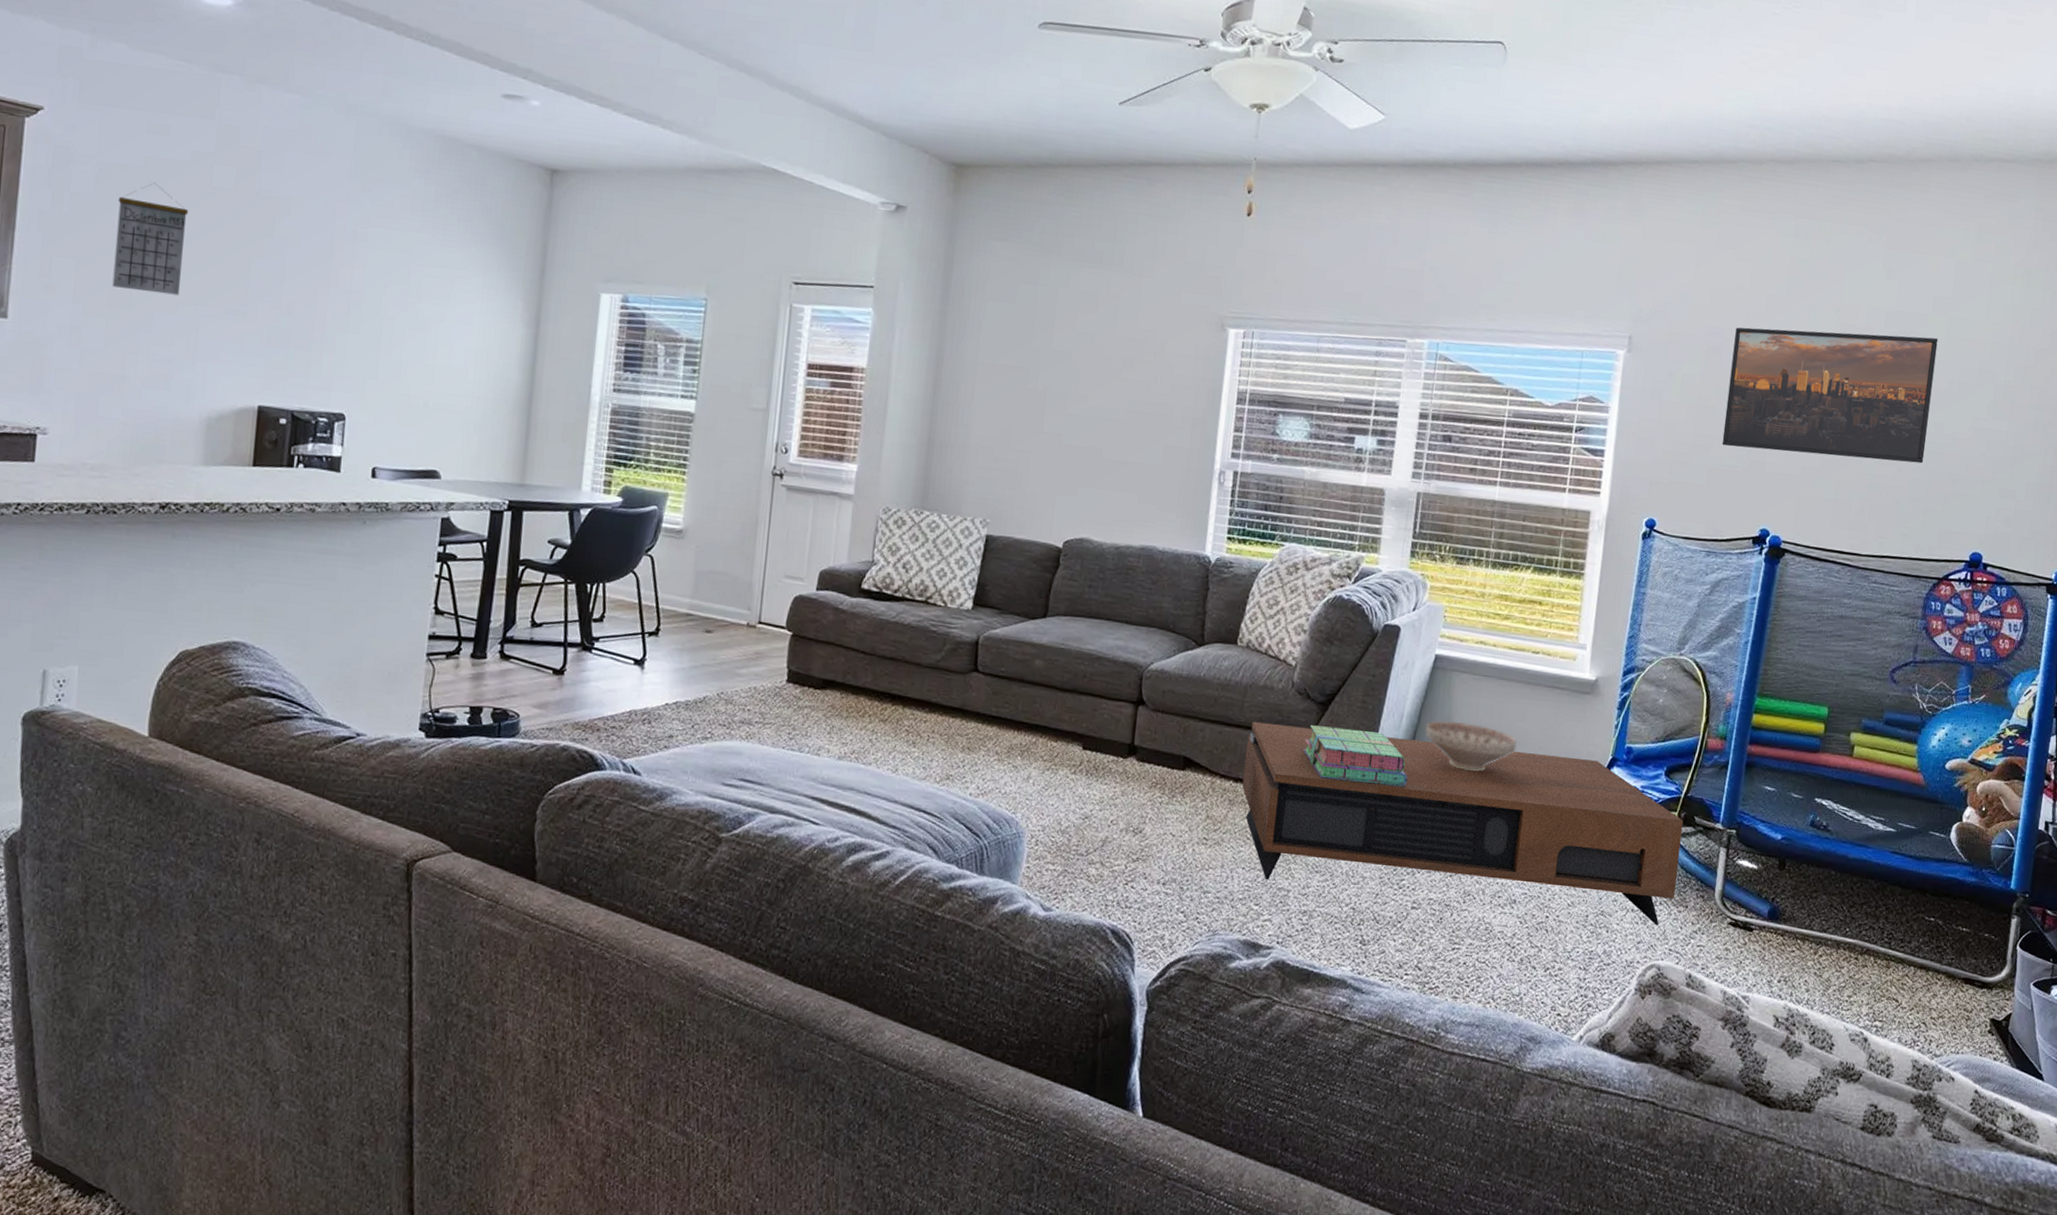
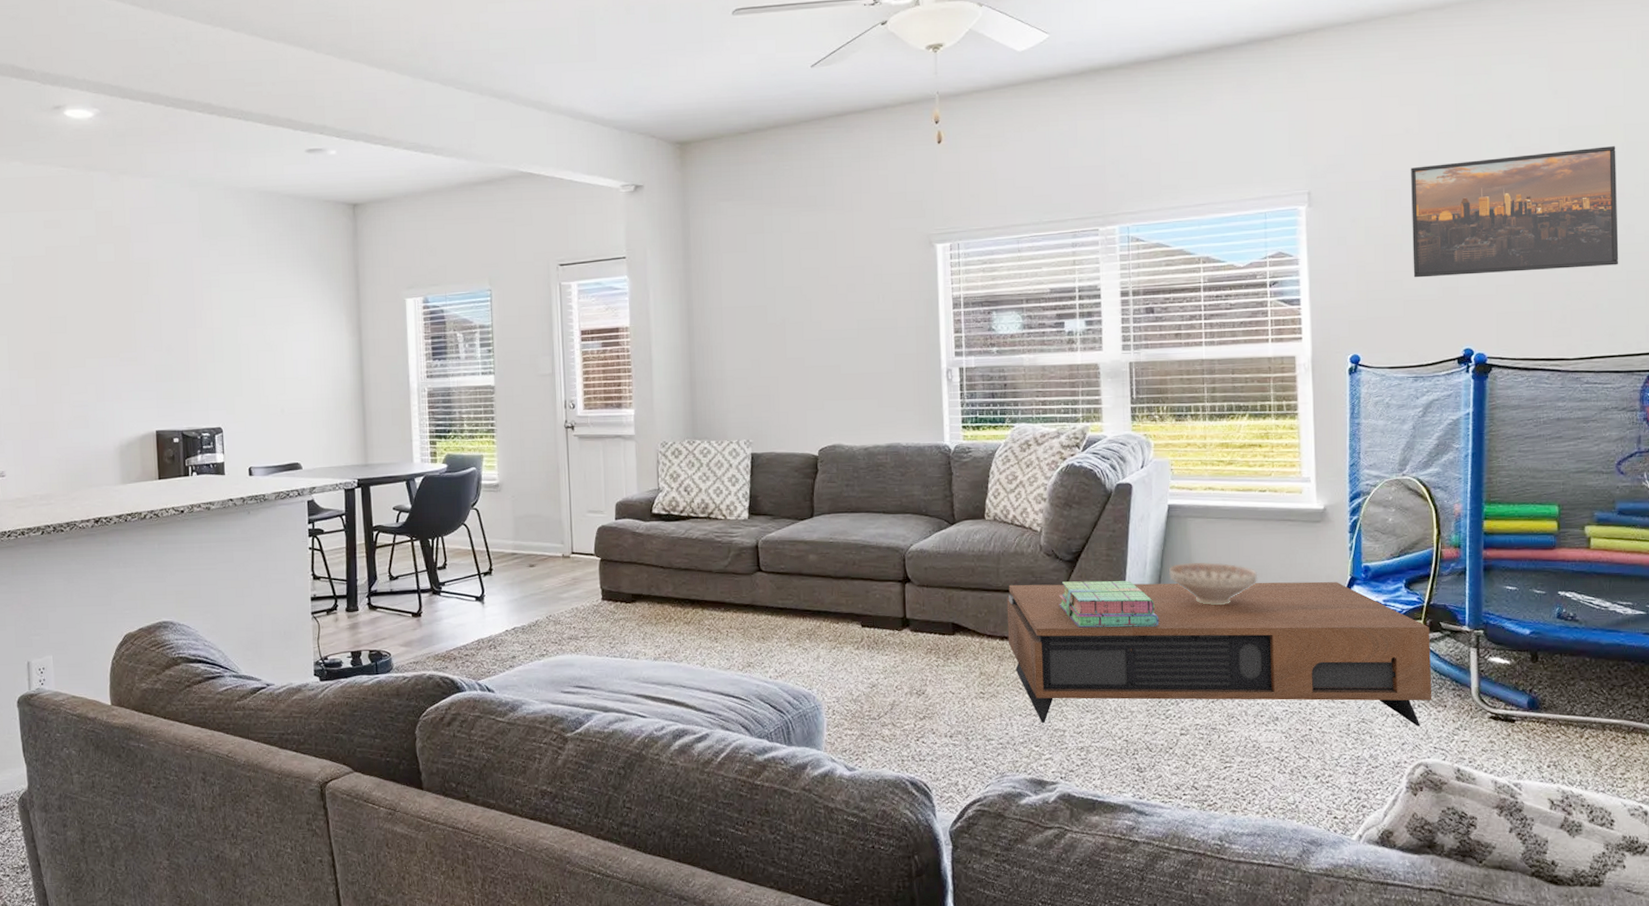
calendar: present [112,182,189,295] -> none [31,266,86,354]

